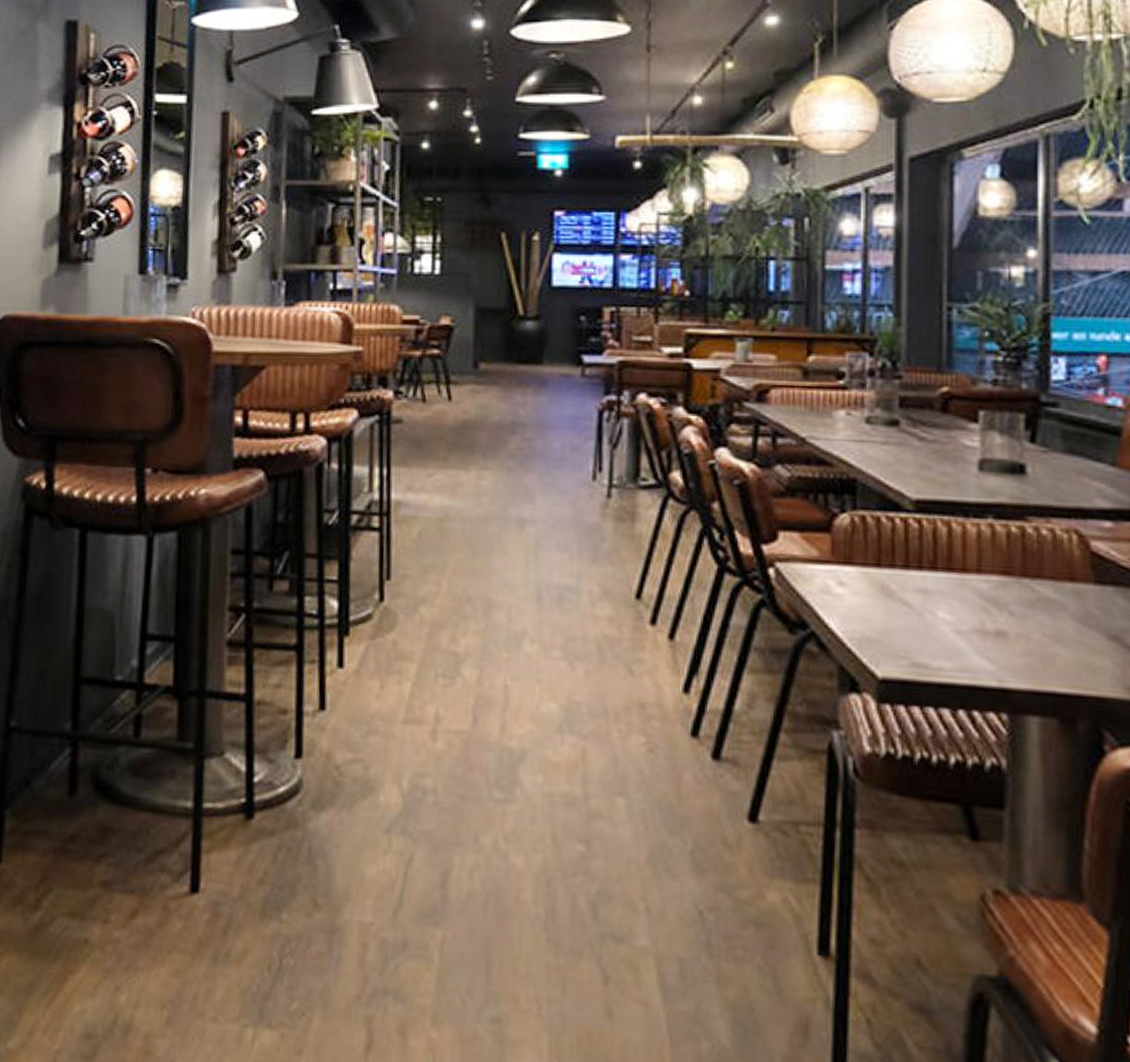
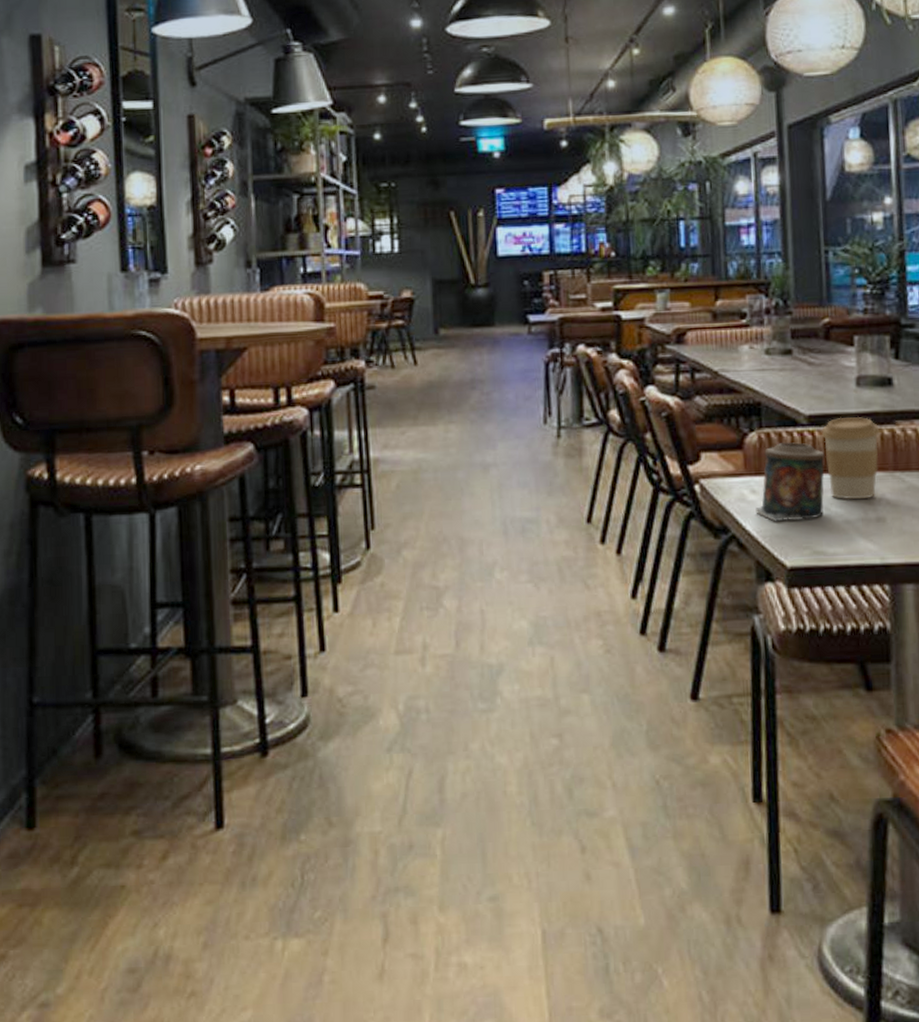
candle: none [842,529,934,624] -> present [755,442,825,522]
coffee cup: none [930,505,1006,608] -> present [821,416,880,500]

